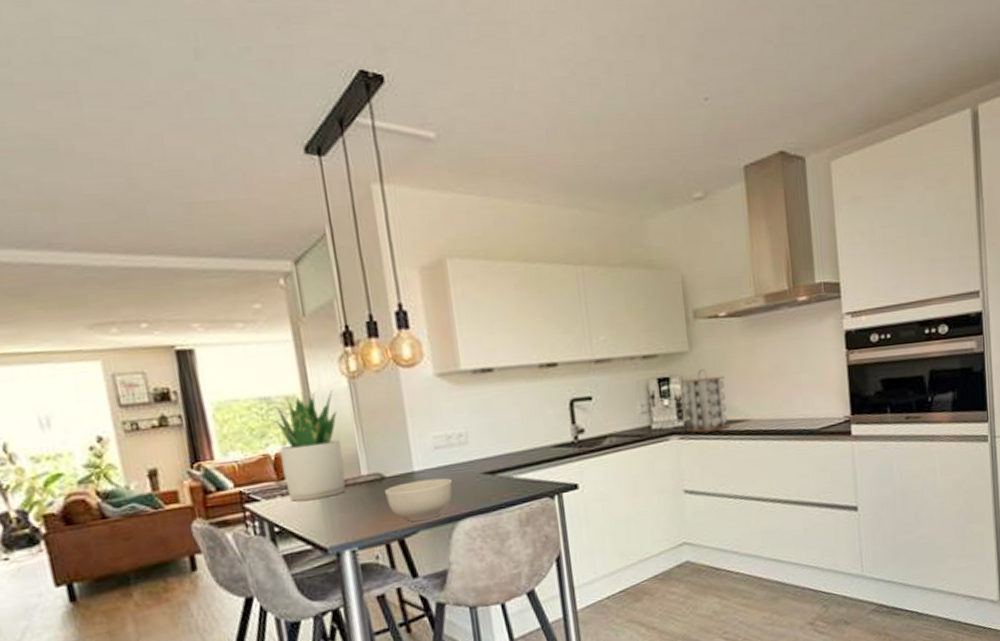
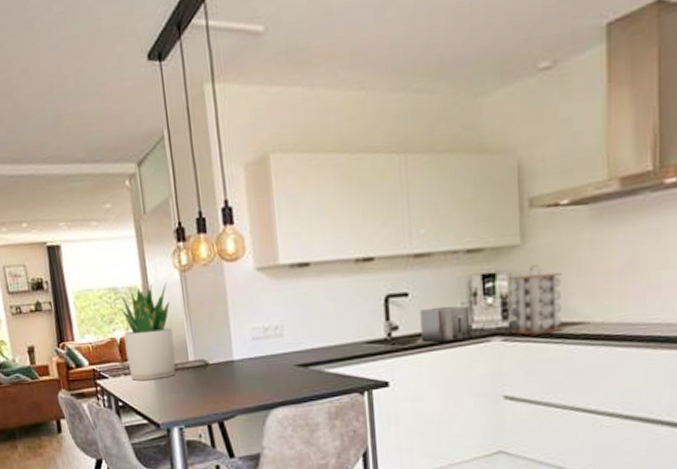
bowl: present [384,478,453,522] -> none [207,367,268,407]
toaster: none [603,407,652,444] -> present [420,305,471,343]

